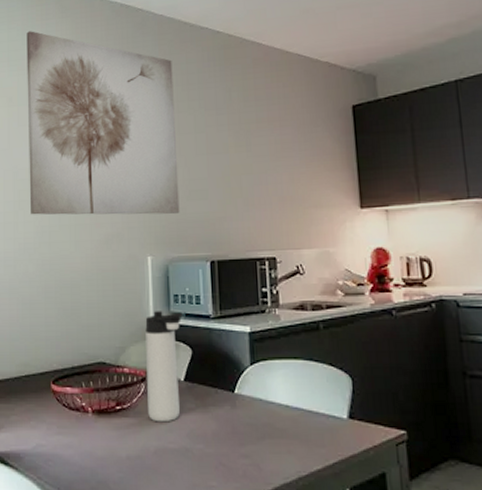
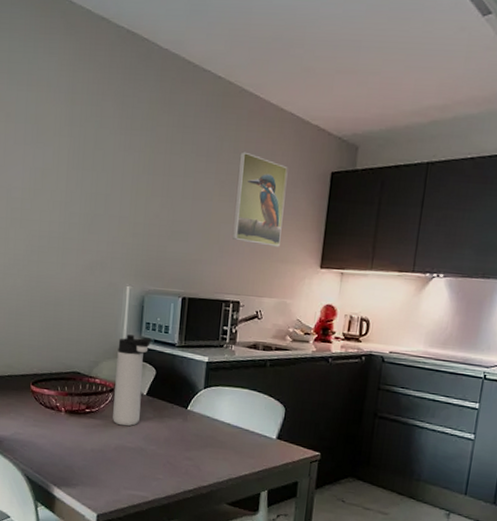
wall art: present [26,31,180,215] -> none [21,44,171,251]
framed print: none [250,99,310,192] -> present [232,151,288,247]

